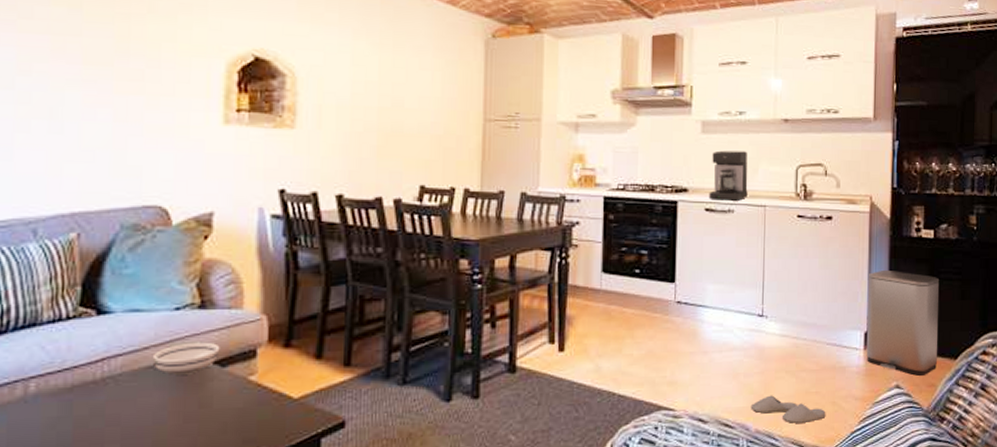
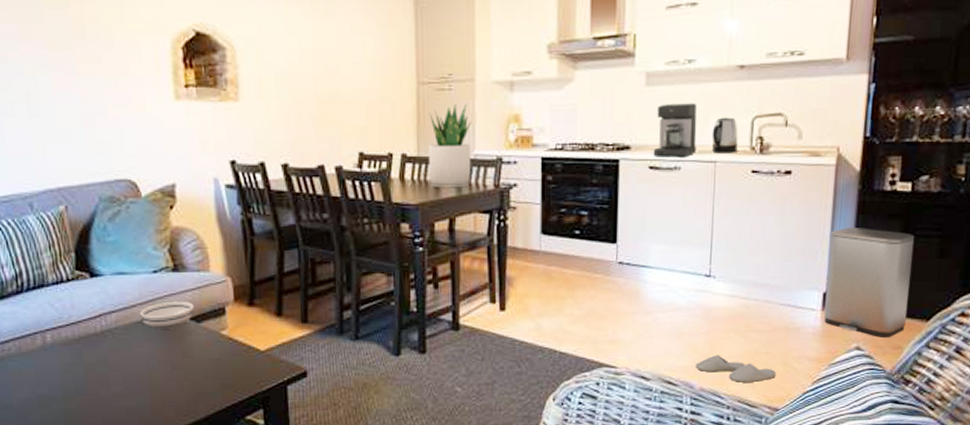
planter: none [491,142,536,225] -> present [428,104,472,189]
kettle: none [761,165,785,199] -> present [711,117,738,153]

